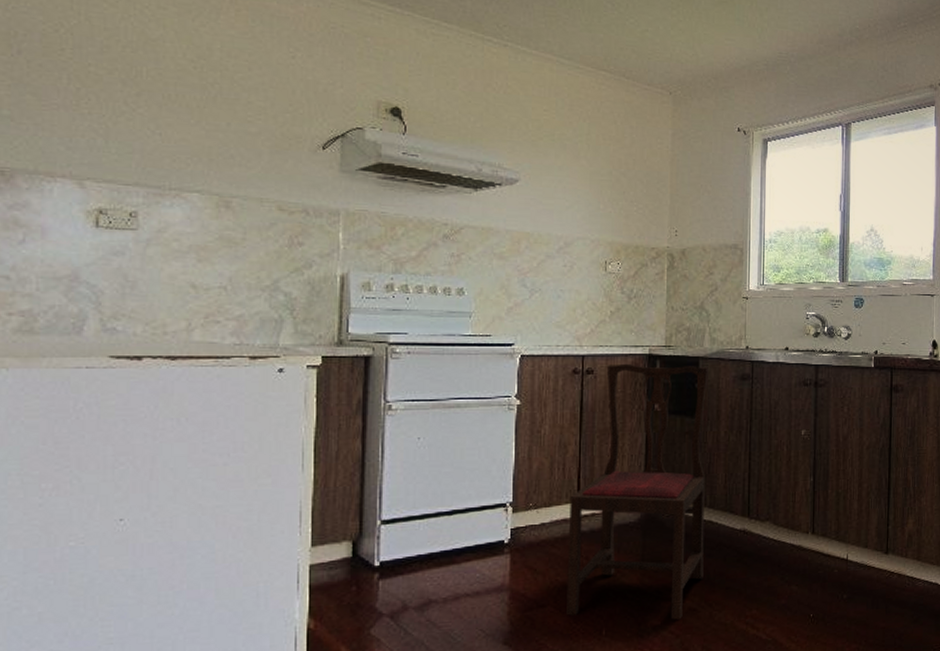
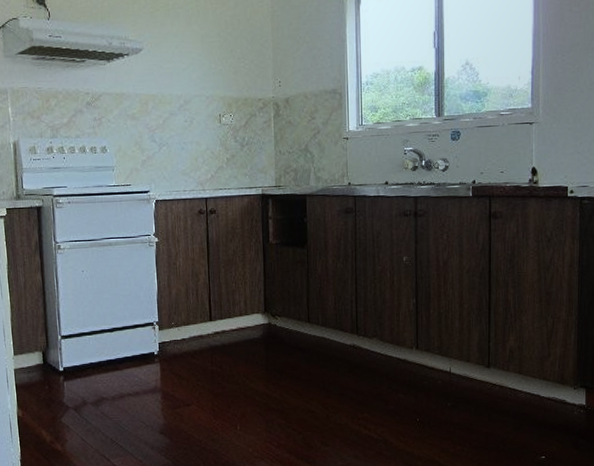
dining chair: present [567,363,708,620] -> none [204,203,319,420]

